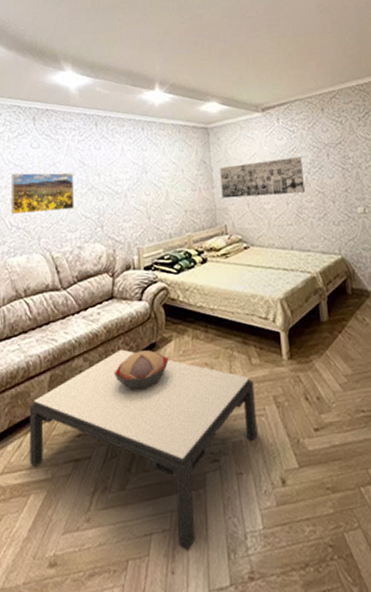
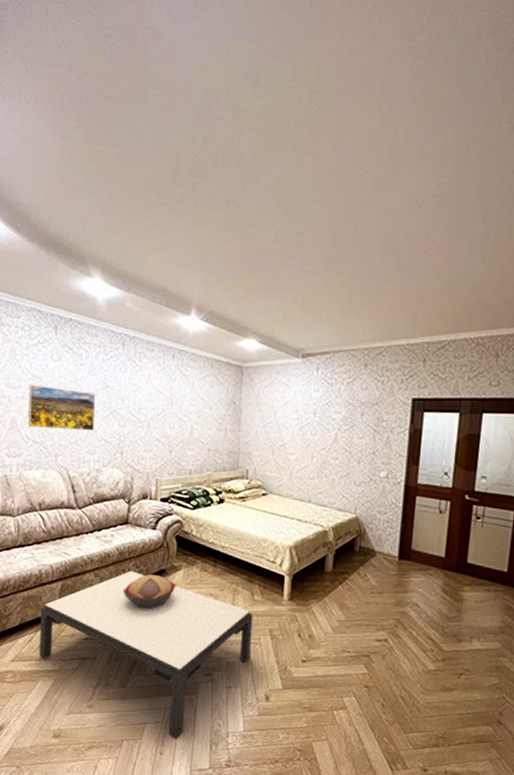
wall art: present [219,157,305,199] -> none [247,410,335,449]

